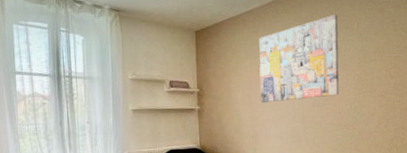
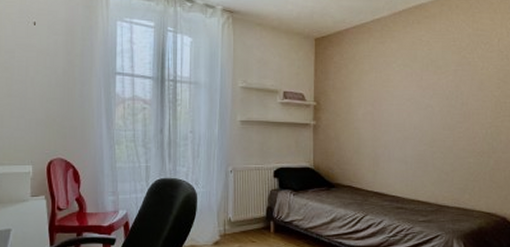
wall art: present [259,14,340,103] -> none [384,28,476,122]

